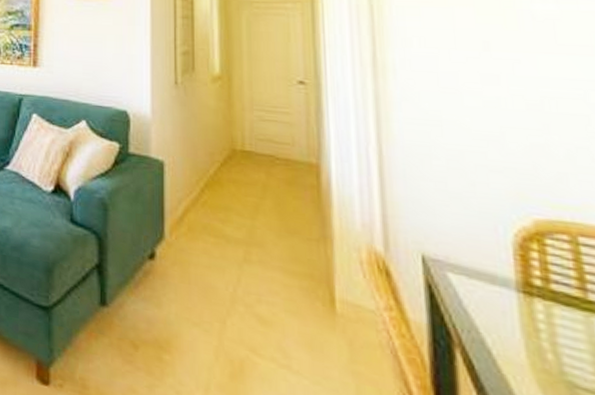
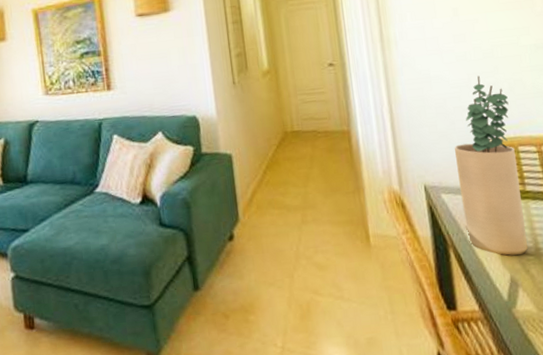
vase: none [471,131,588,388] -> present [454,76,529,256]

